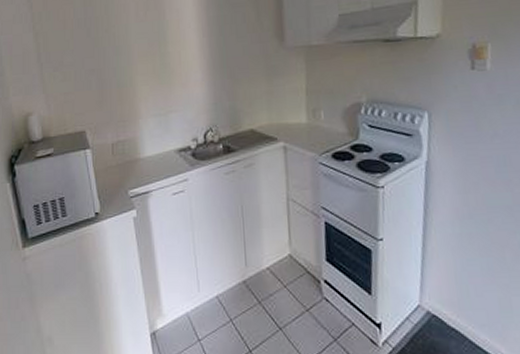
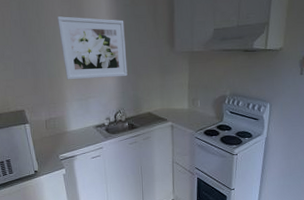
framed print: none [131,10,221,90] -> present [57,16,128,80]

